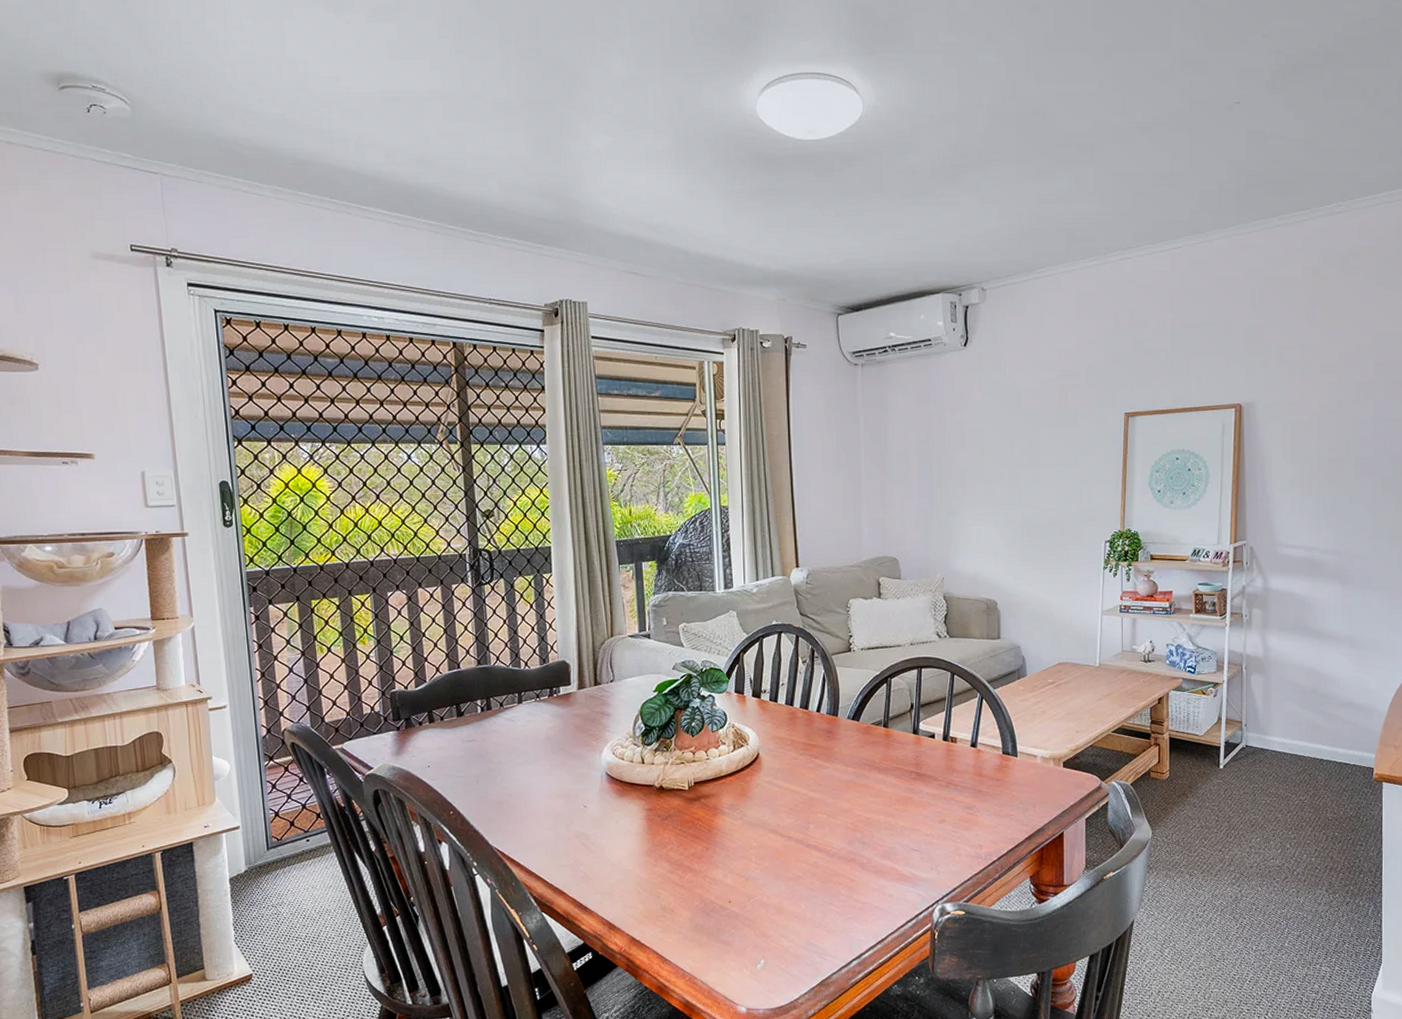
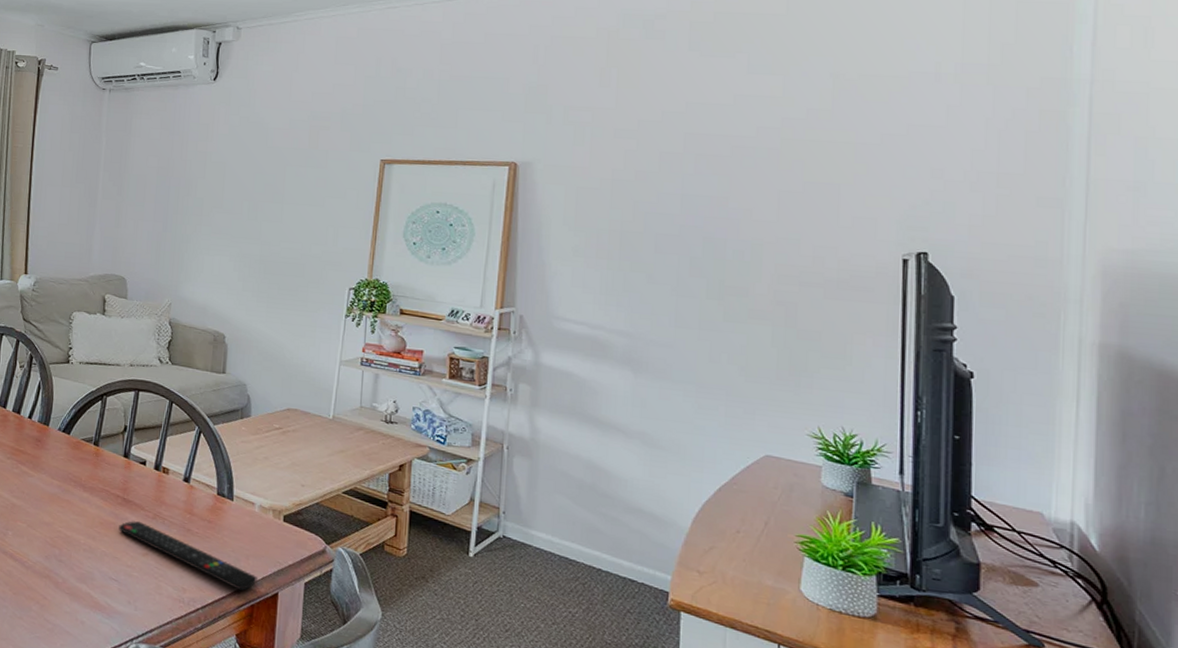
remote control: none [915,791,1045,837] -> present [118,521,258,591]

